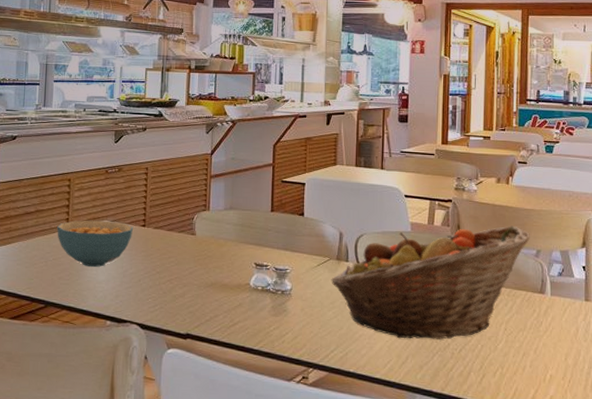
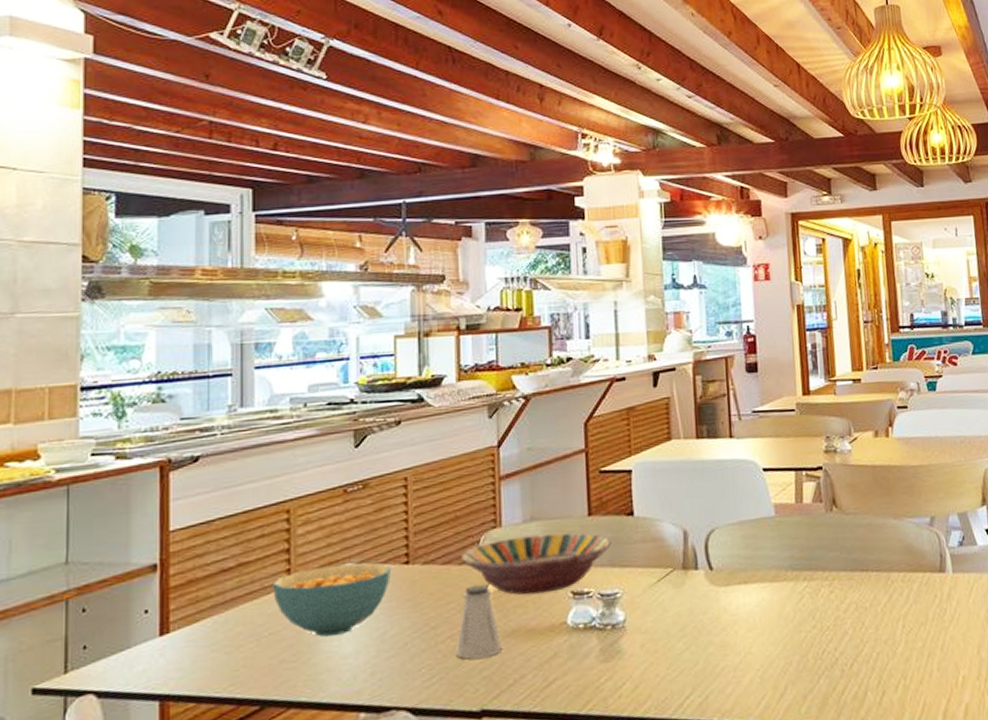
saltshaker: none [172,249,204,298] -> present [455,585,503,659]
serving bowl: none [181,219,286,261] -> present [462,533,612,595]
fruit basket: present [331,225,530,340] -> none [677,489,921,664]

